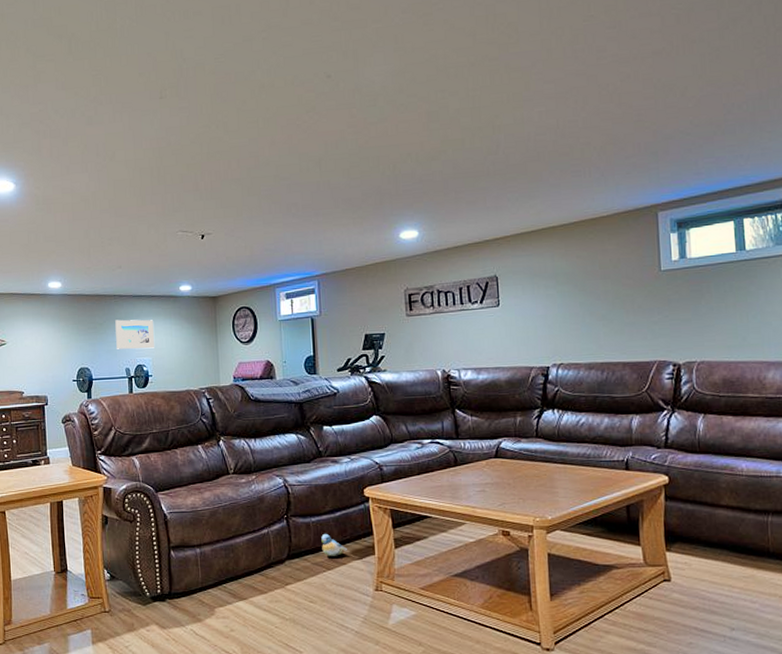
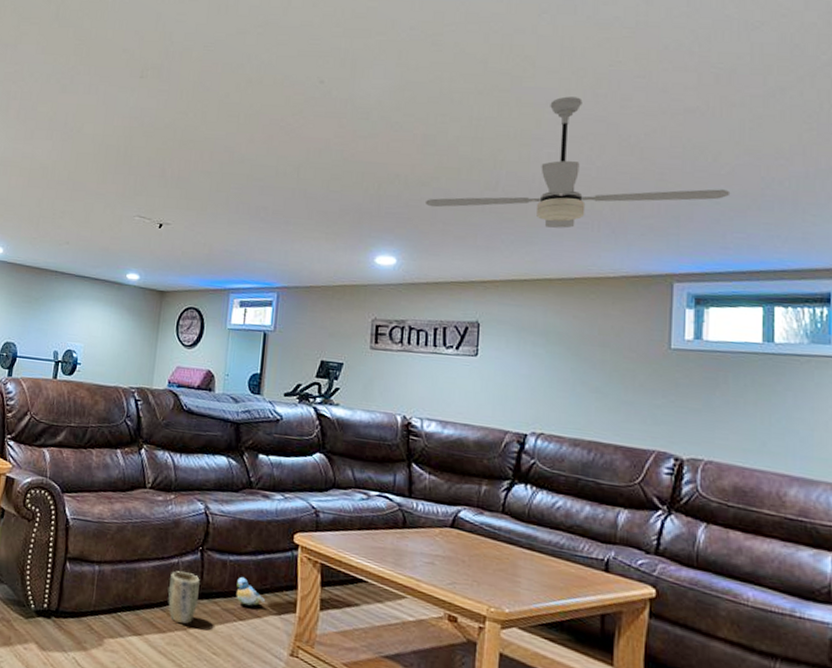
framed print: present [115,319,154,349] -> none [48,297,93,335]
plant pot: none [263,539,291,582] -> present [168,571,201,624]
ceiling fan: none [436,55,699,180] -> present [424,96,731,229]

